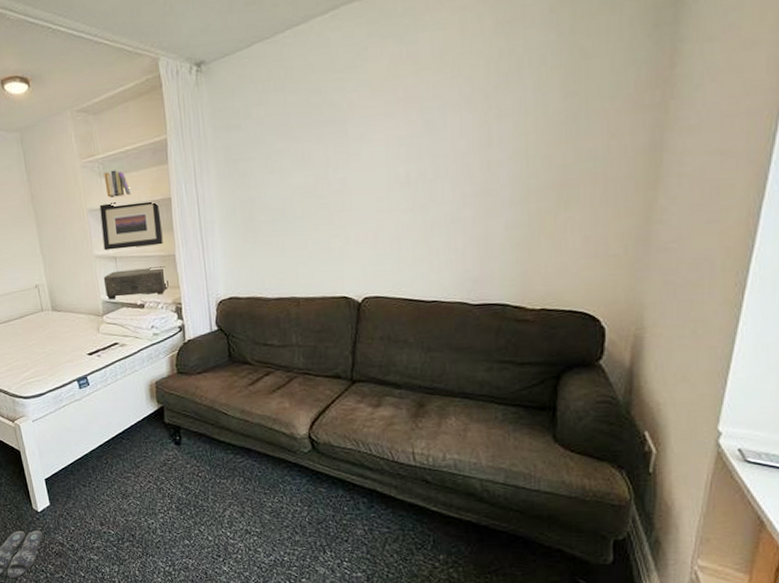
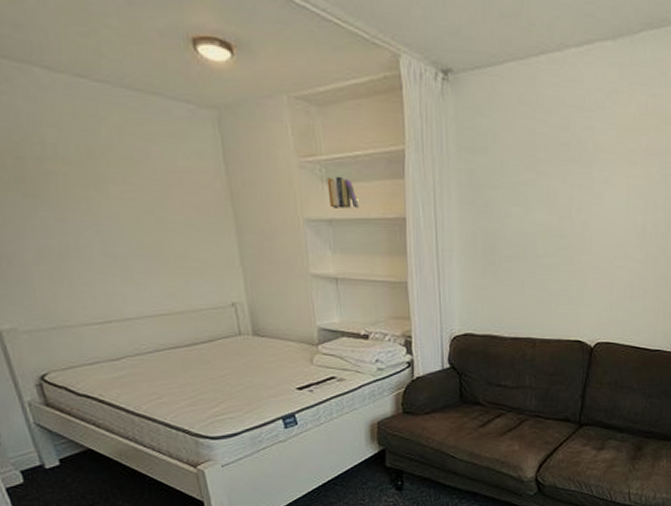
picture frame: present [99,202,163,251] -> none [319,214,394,270]
decorative box: present [103,266,169,300] -> none [320,294,398,328]

